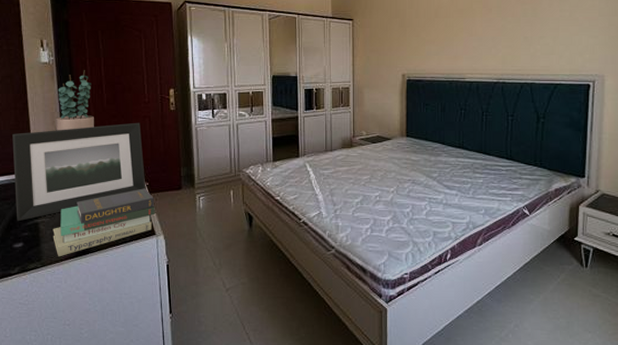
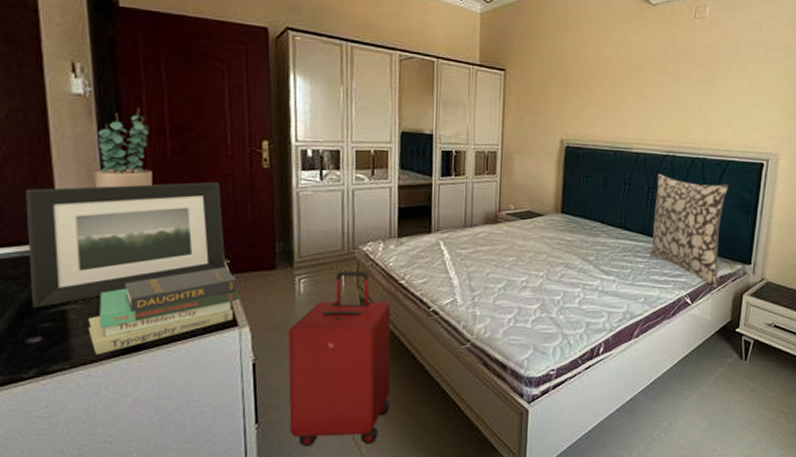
suitcase: none [192,189,271,334] -> present [288,270,391,447]
pillow: none [487,99,557,200] -> present [650,174,728,288]

